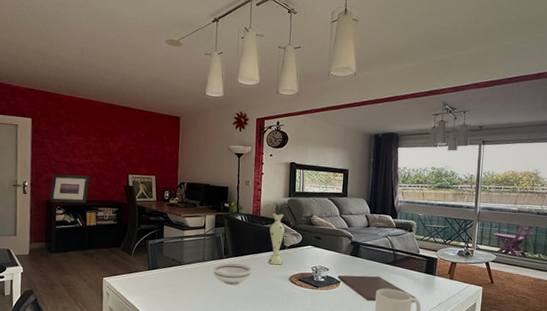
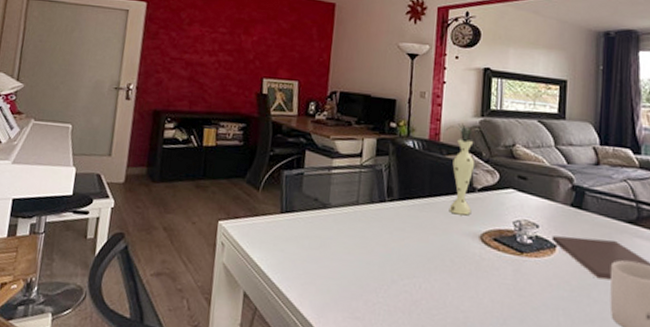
picture frame: present [49,173,89,204] -> none [157,74,212,117]
bowl: present [213,262,251,285] -> none [370,207,425,242]

